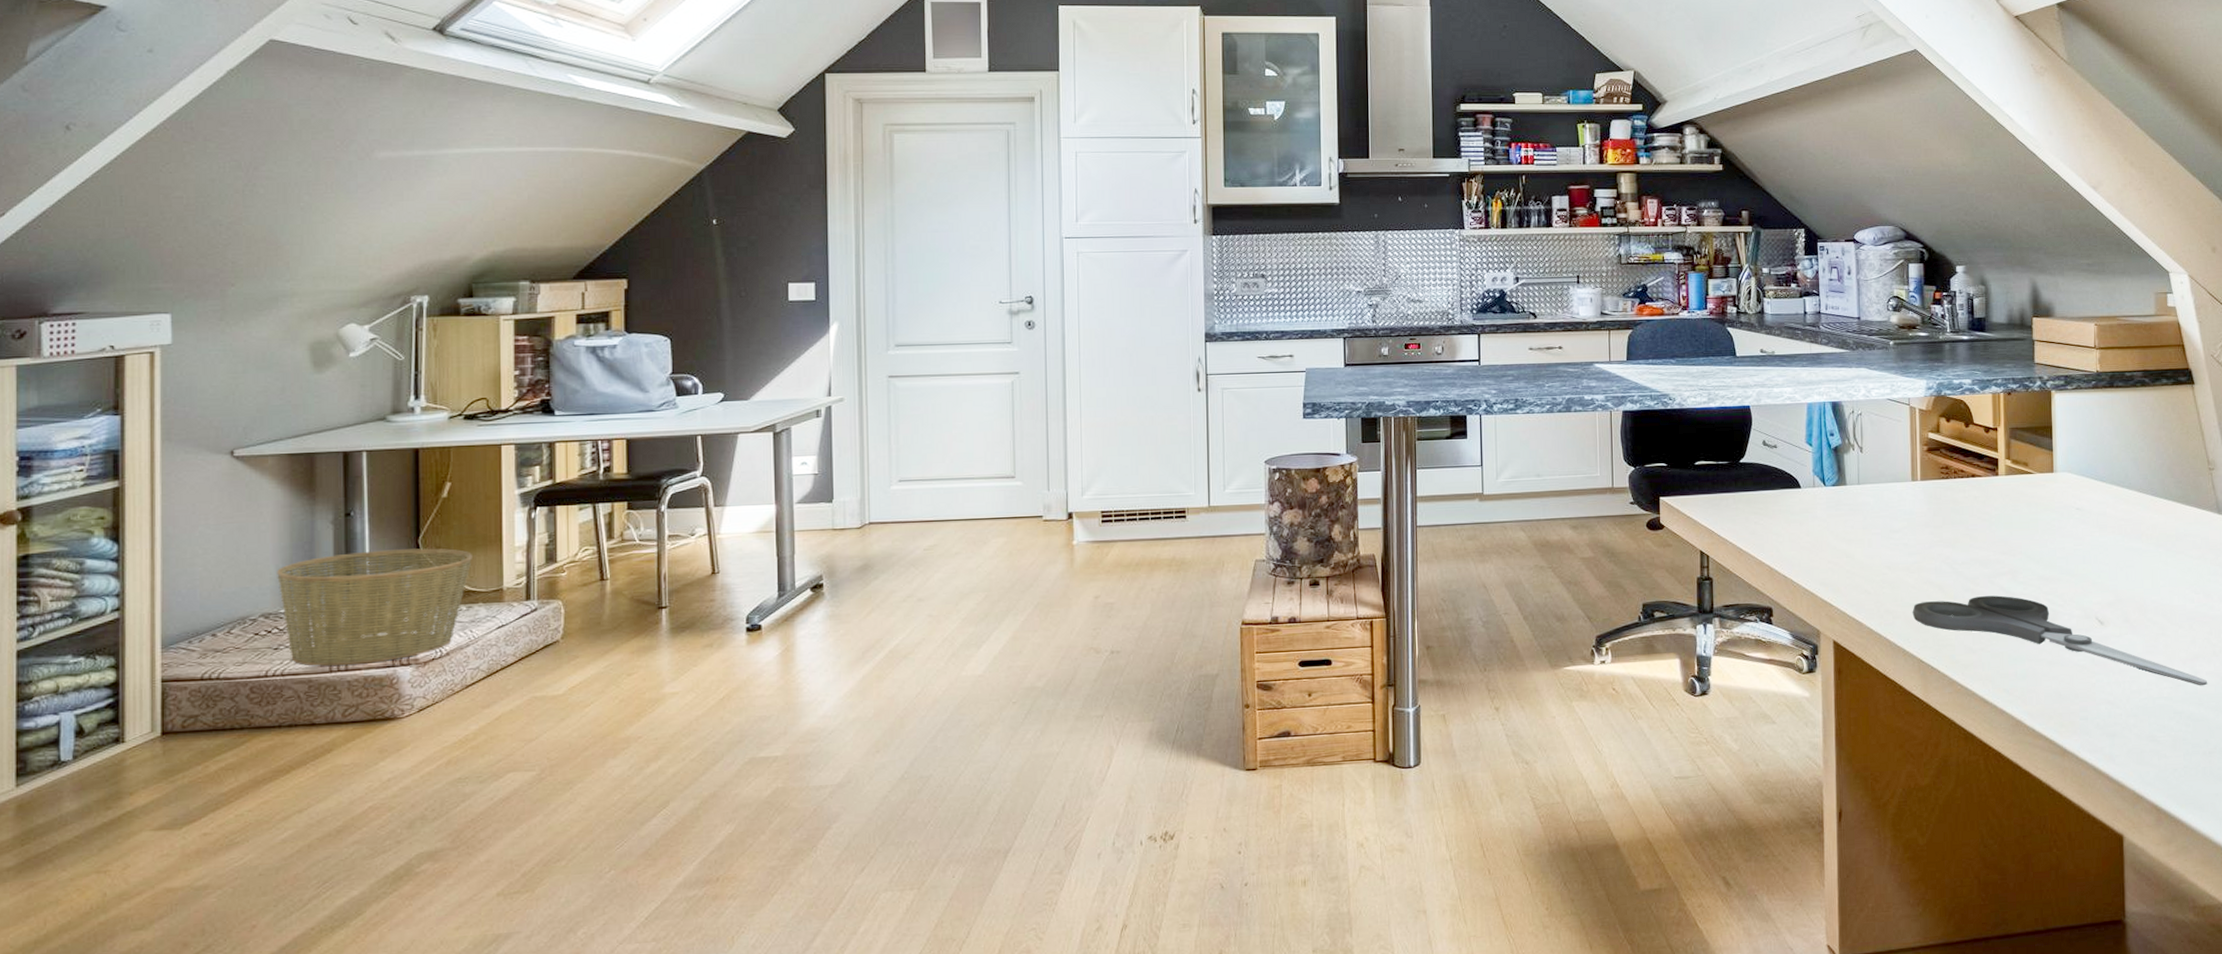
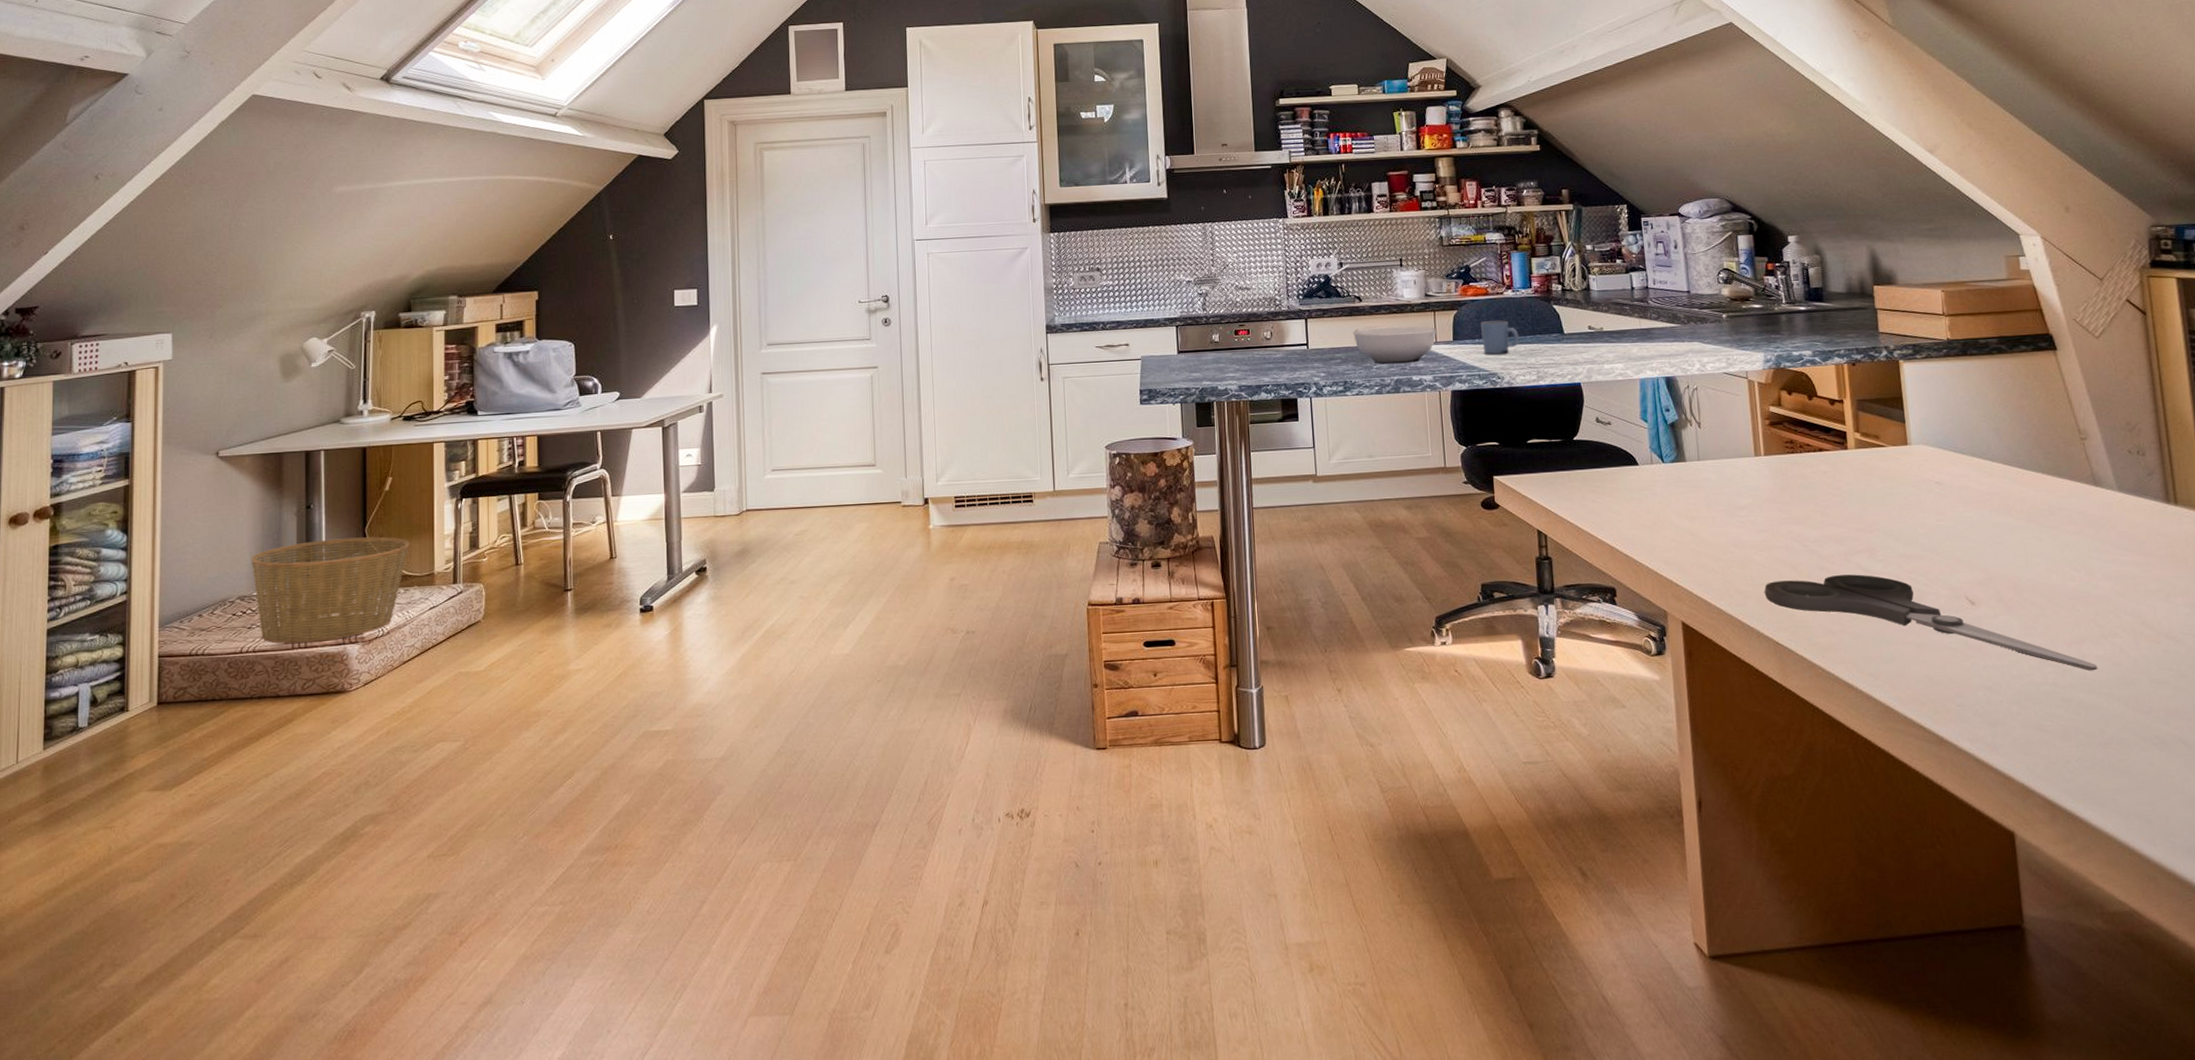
bowl: none [1525,344,1611,383] -> present [1352,326,1437,364]
mug: none [1655,341,1692,377] -> present [1481,320,1520,356]

